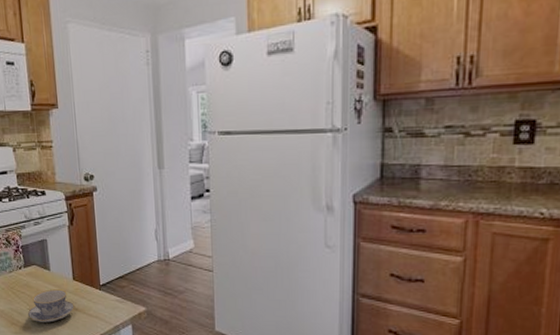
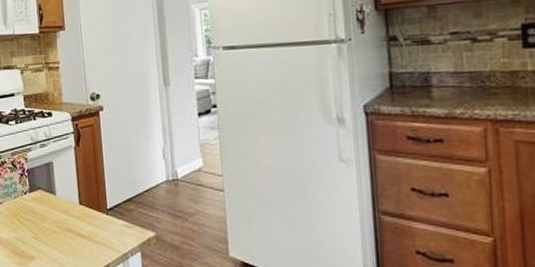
teacup: present [27,289,75,323] -> none [32,215,81,252]

